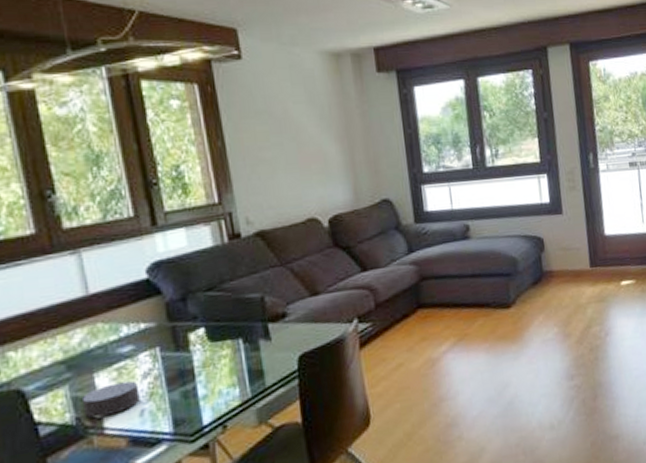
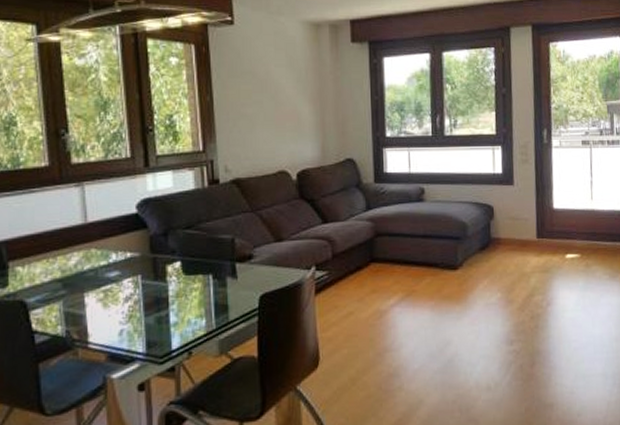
candle: present [81,381,140,419] -> none [72,303,121,333]

